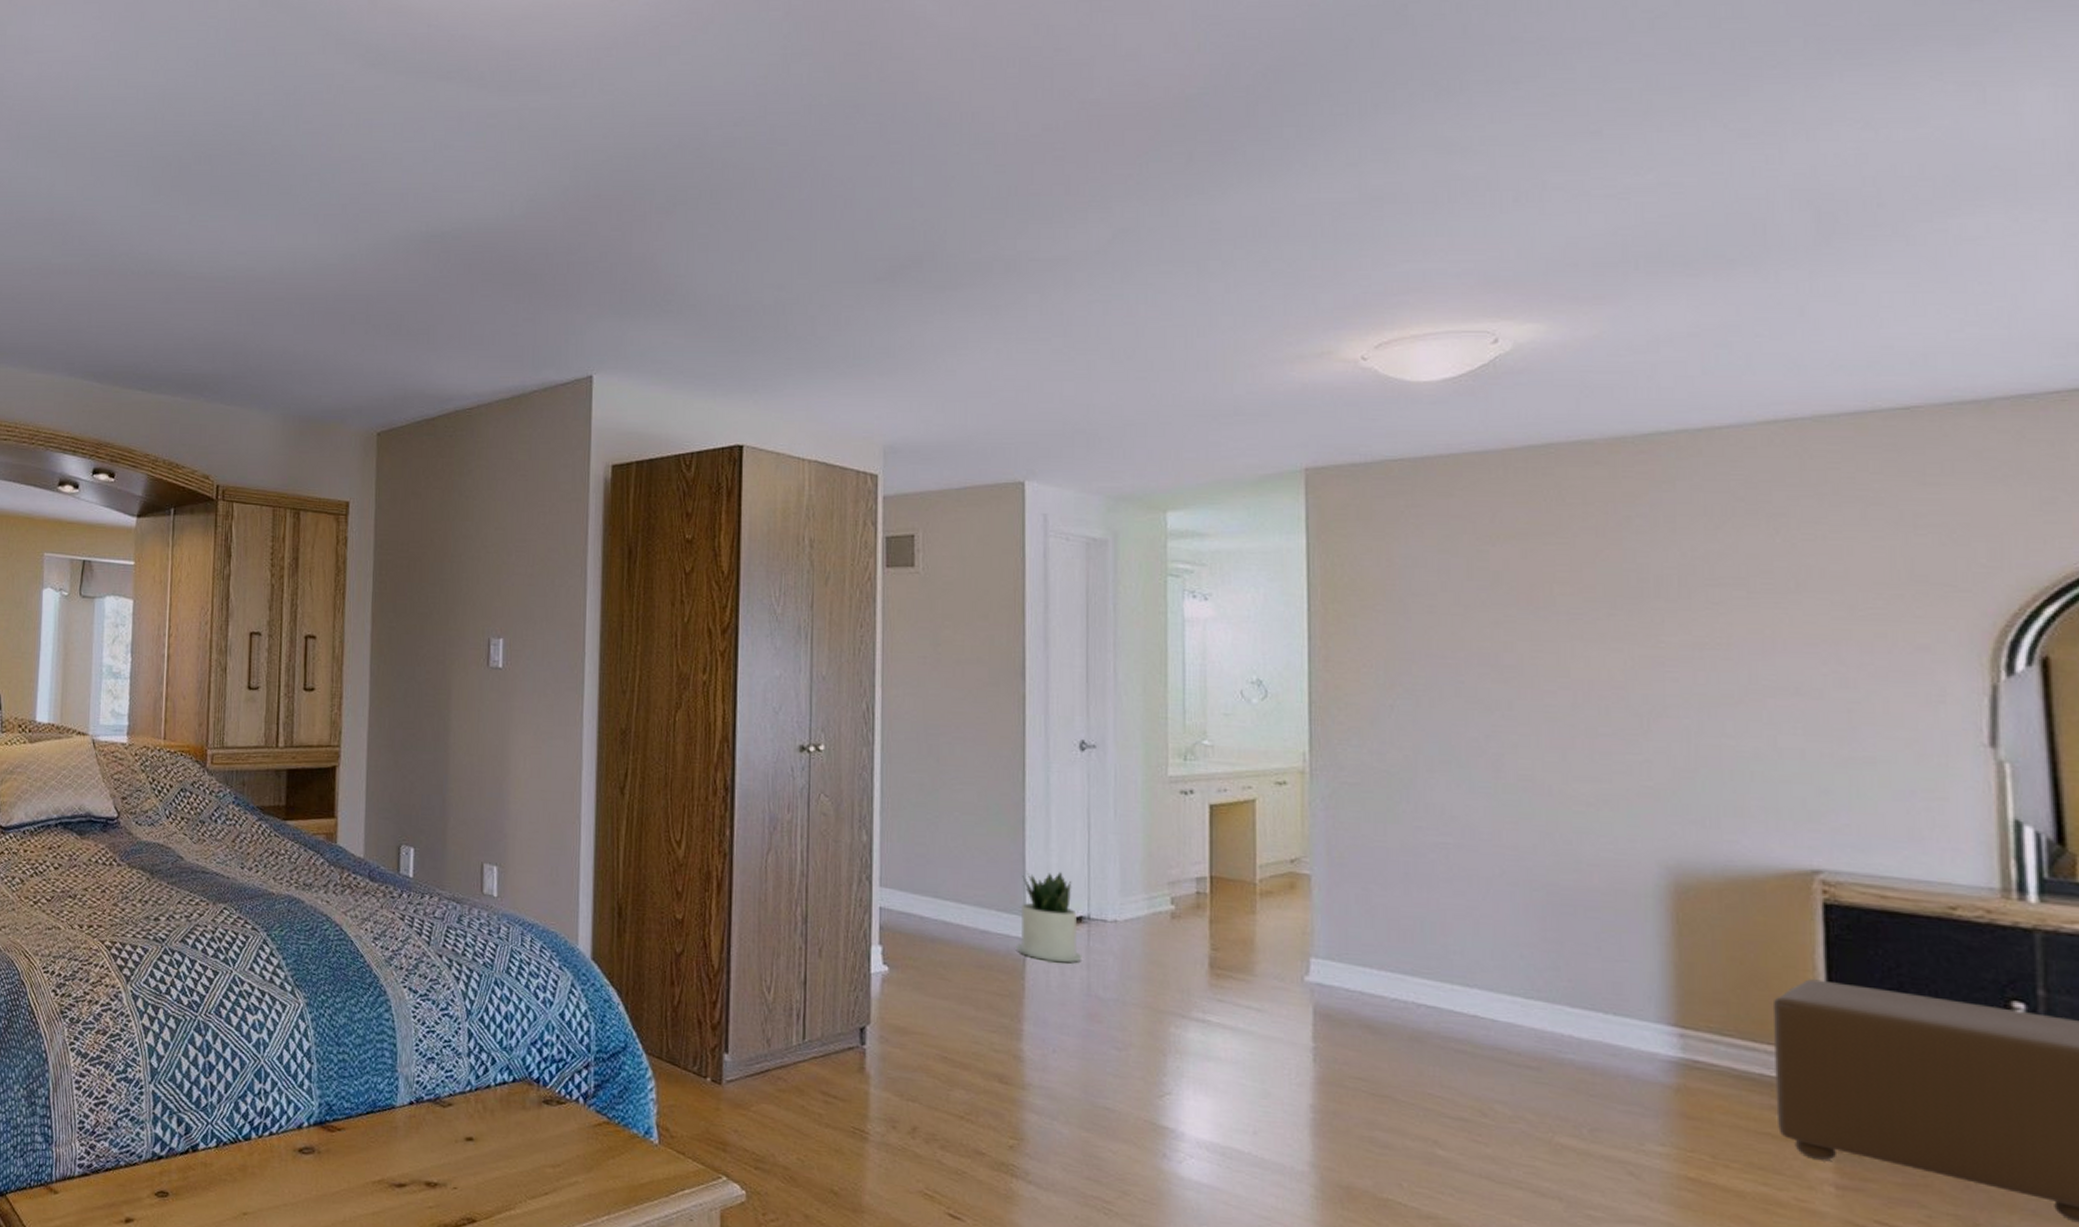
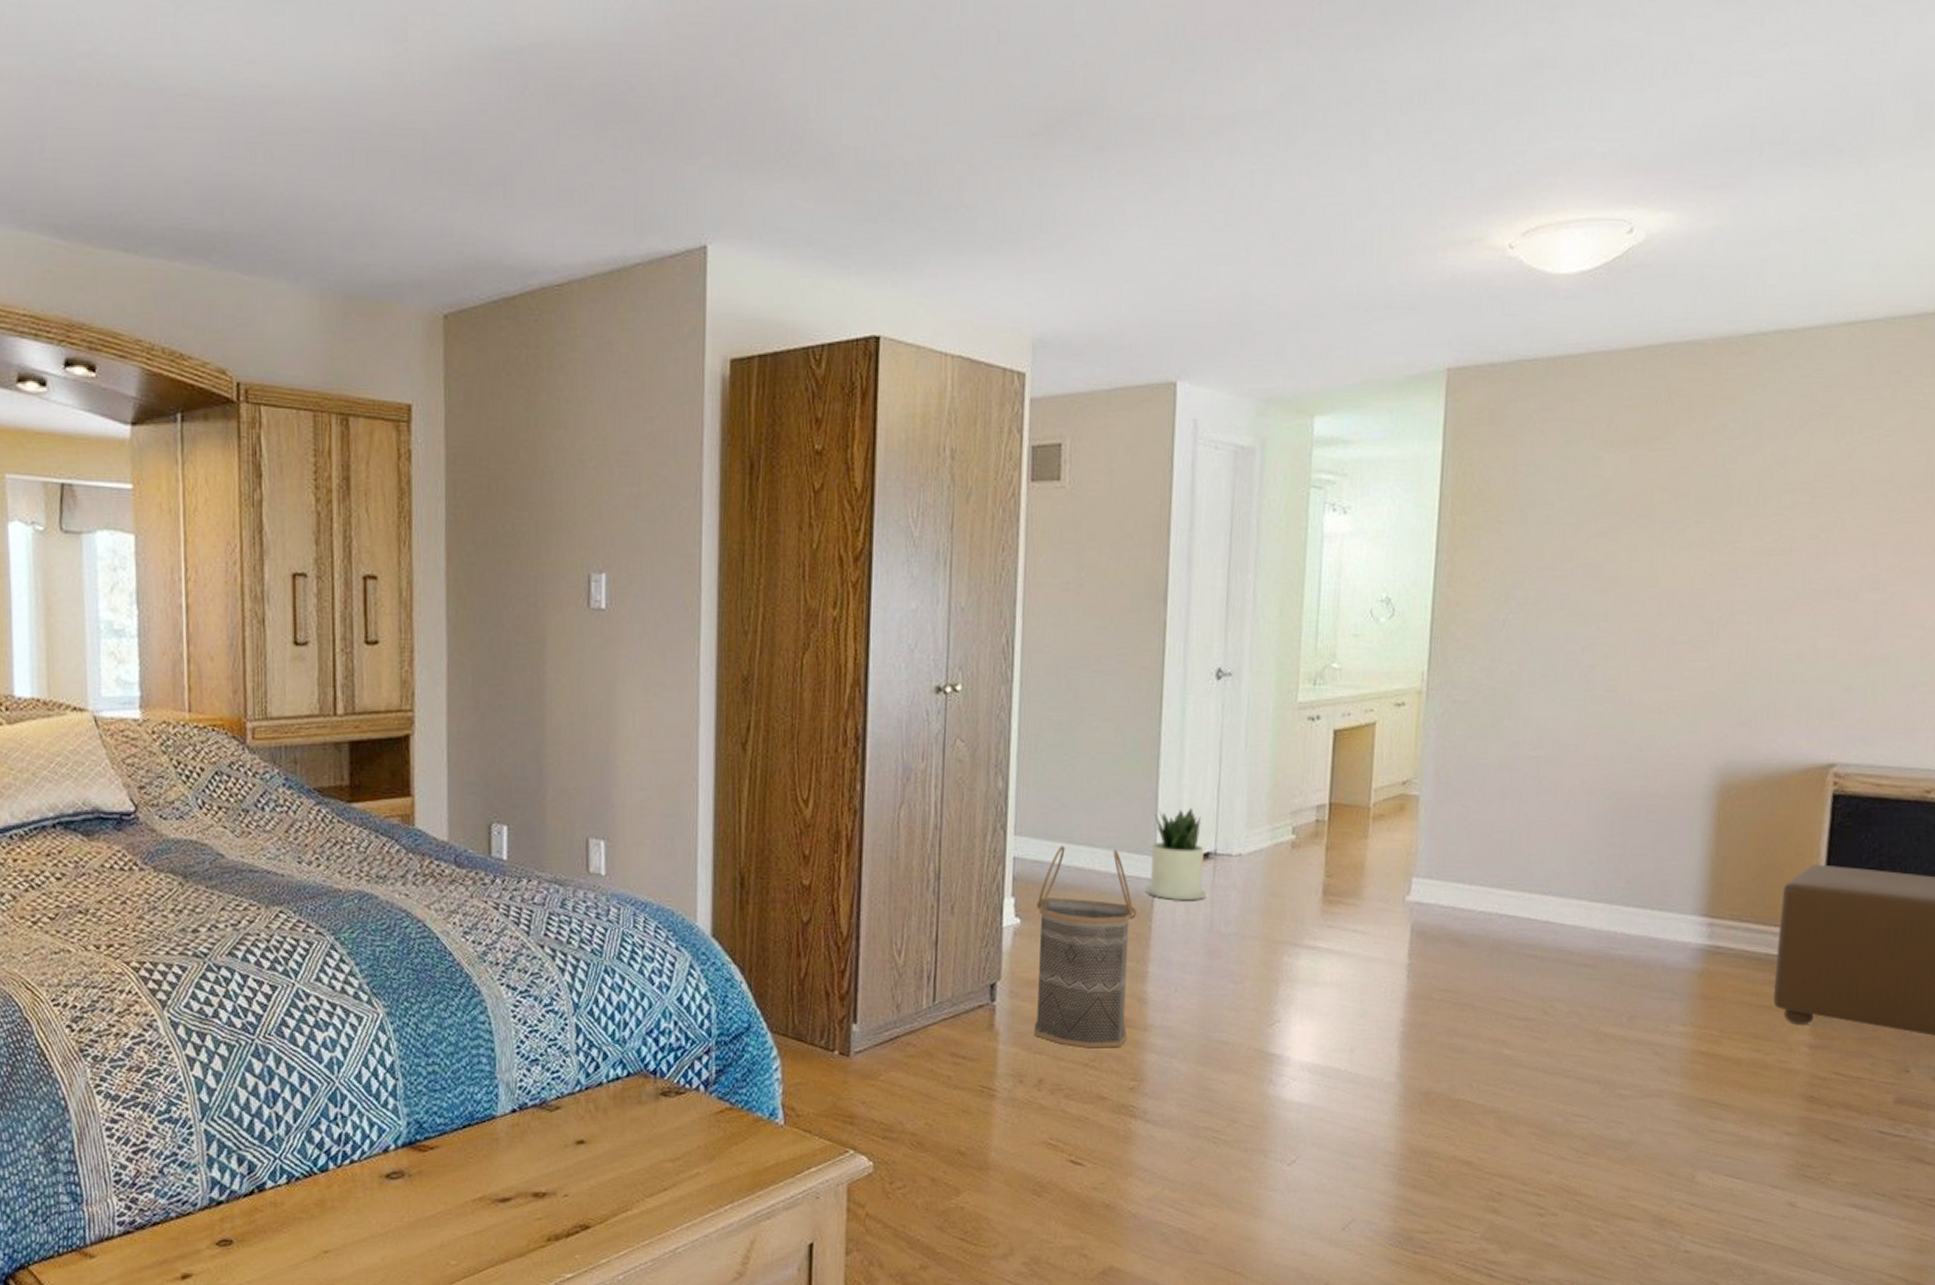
basket: none [904,899,1009,1103] -> present [1035,846,1137,1049]

